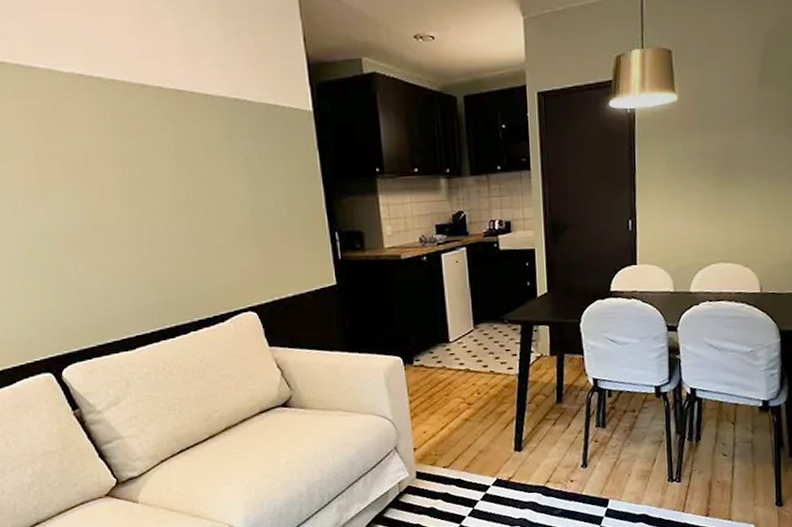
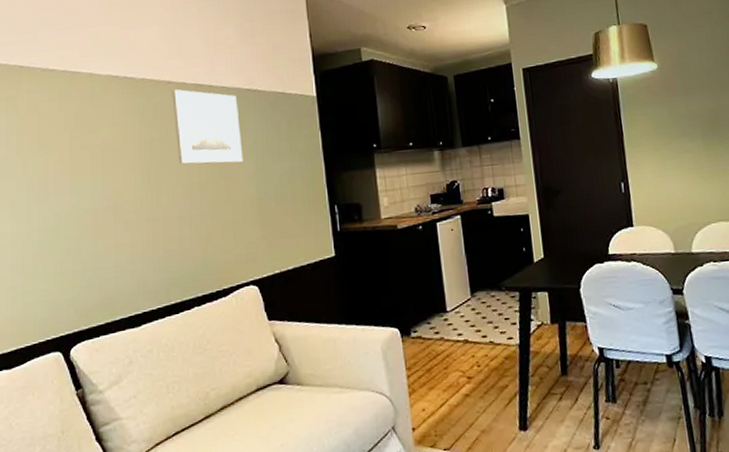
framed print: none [147,94,235,182] -> present [171,89,243,164]

